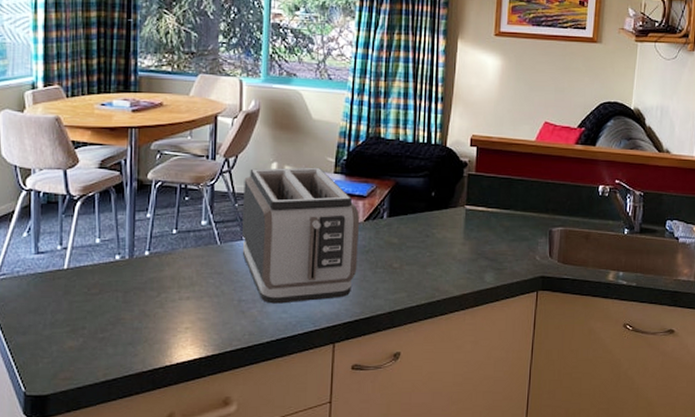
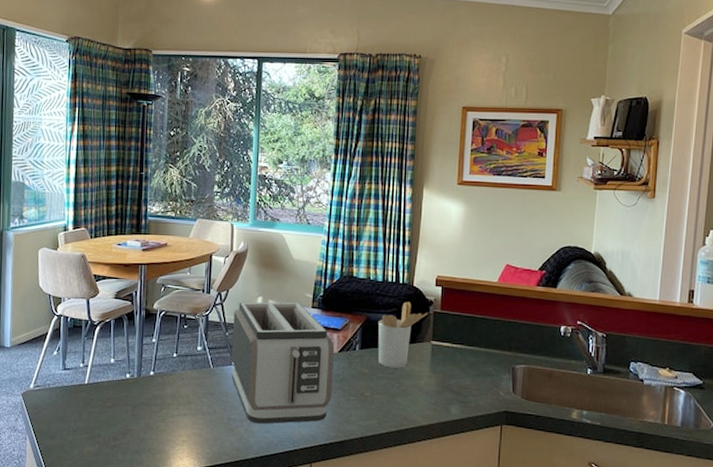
utensil holder: none [407,164,462,236] -> present [377,301,428,368]

